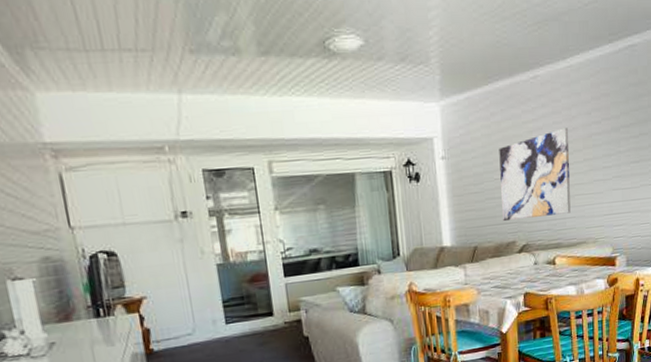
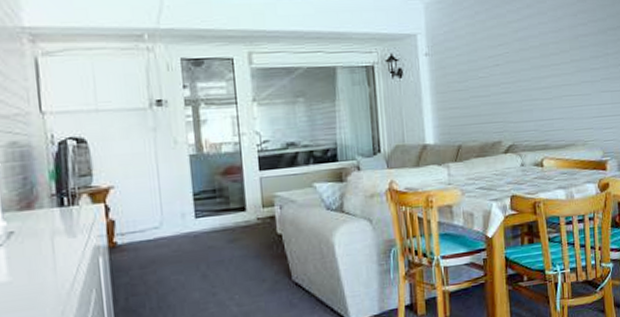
wall art: present [499,128,571,221] -> none [483,29,558,121]

